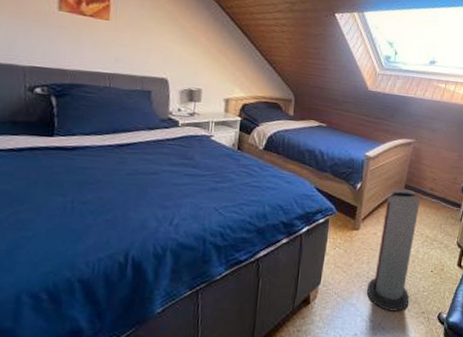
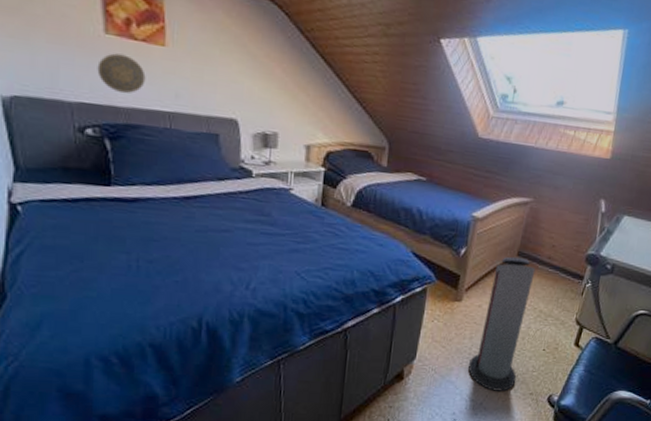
decorative plate: none [49,26,91,59] -> present [97,53,146,94]

